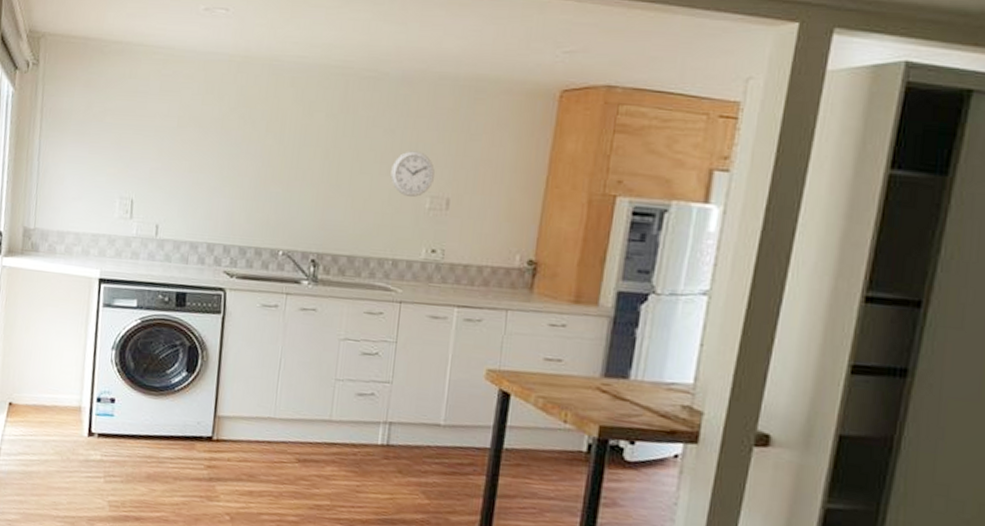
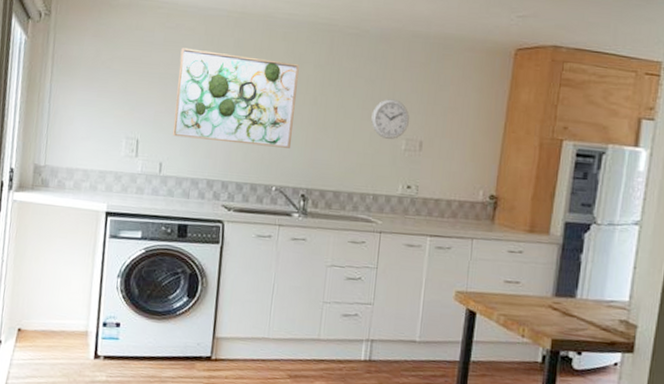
wall art: none [170,97,309,208] -> present [173,48,299,148]

